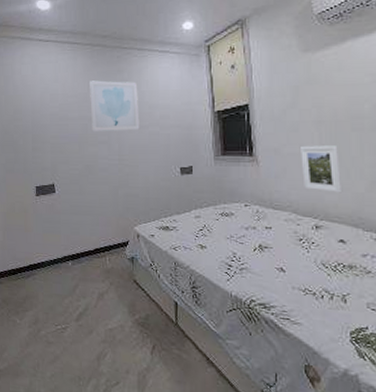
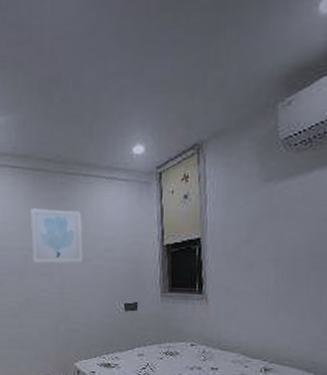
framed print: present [301,145,343,193] -> none [253,284,297,336]

